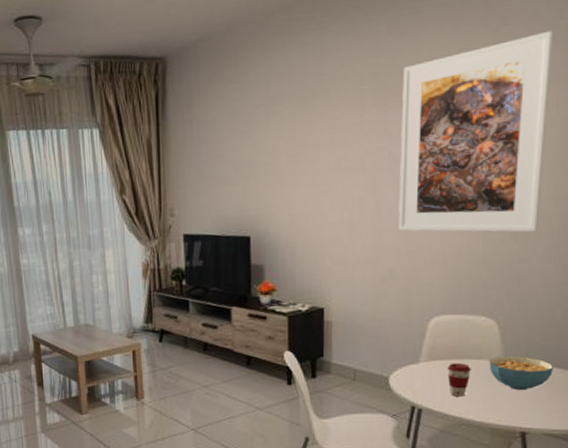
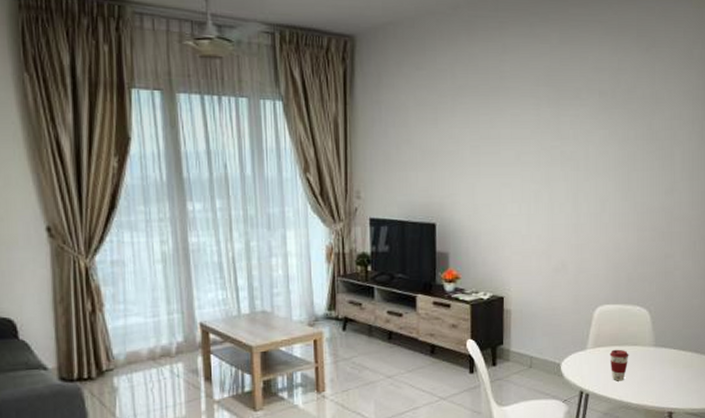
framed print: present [399,30,554,232] -> none [569,57,690,231]
cereal bowl: present [489,356,553,391] -> none [643,342,692,374]

